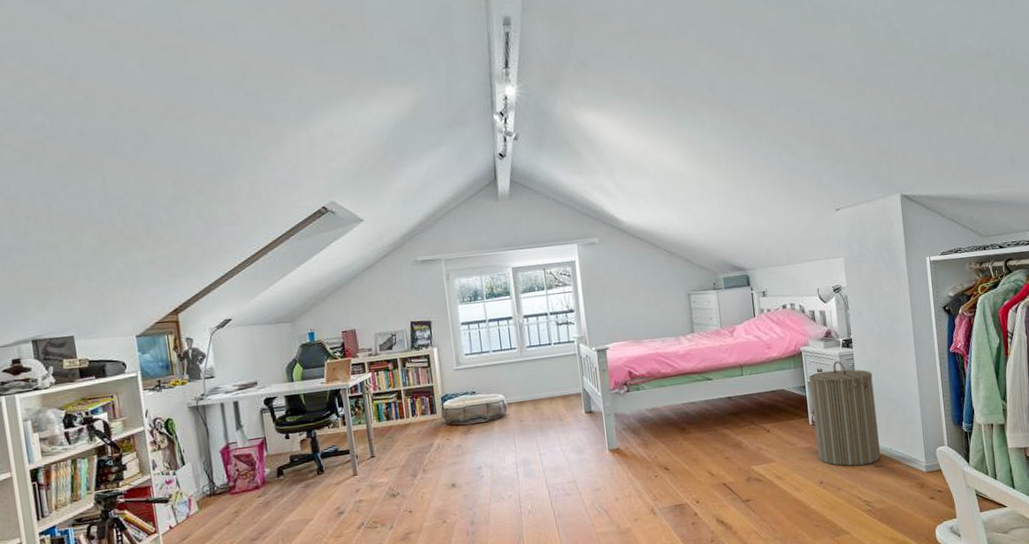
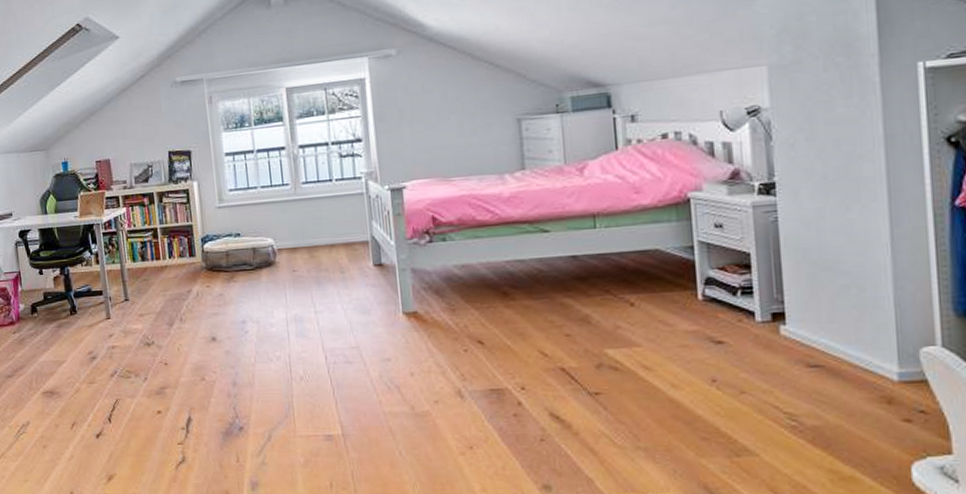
laundry hamper: present [809,360,881,467] -> none [700,212,819,363]

